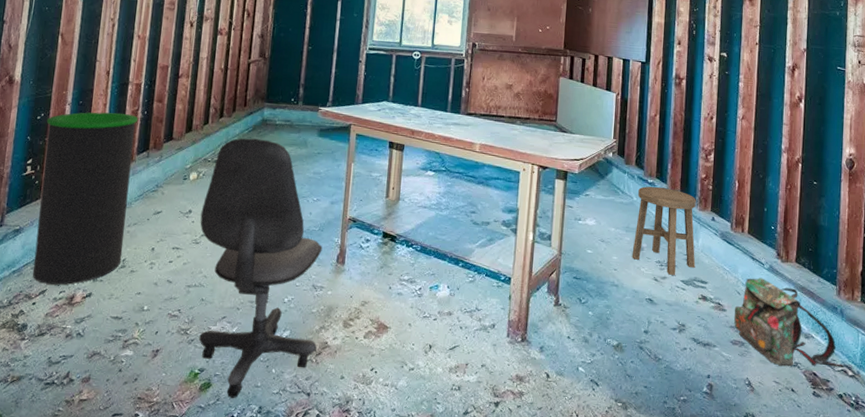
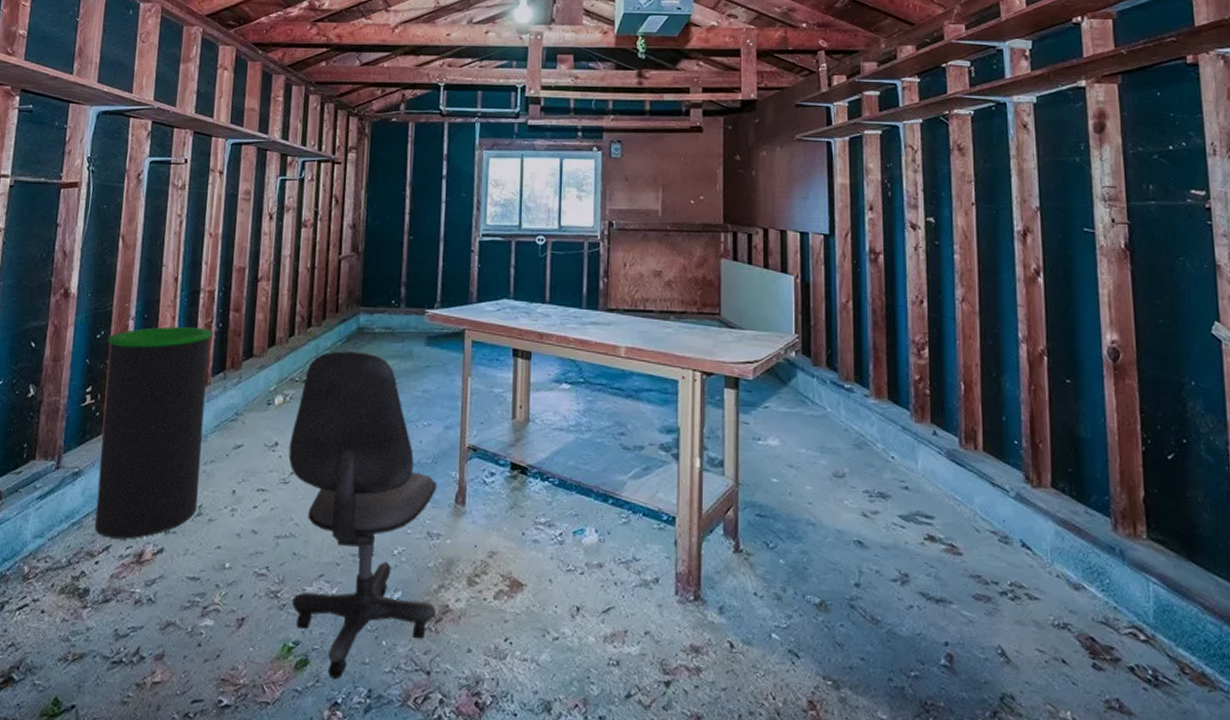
stool: present [632,186,696,275] -> none [830,393,916,509]
backpack: present [734,277,845,369] -> none [974,509,1133,631]

